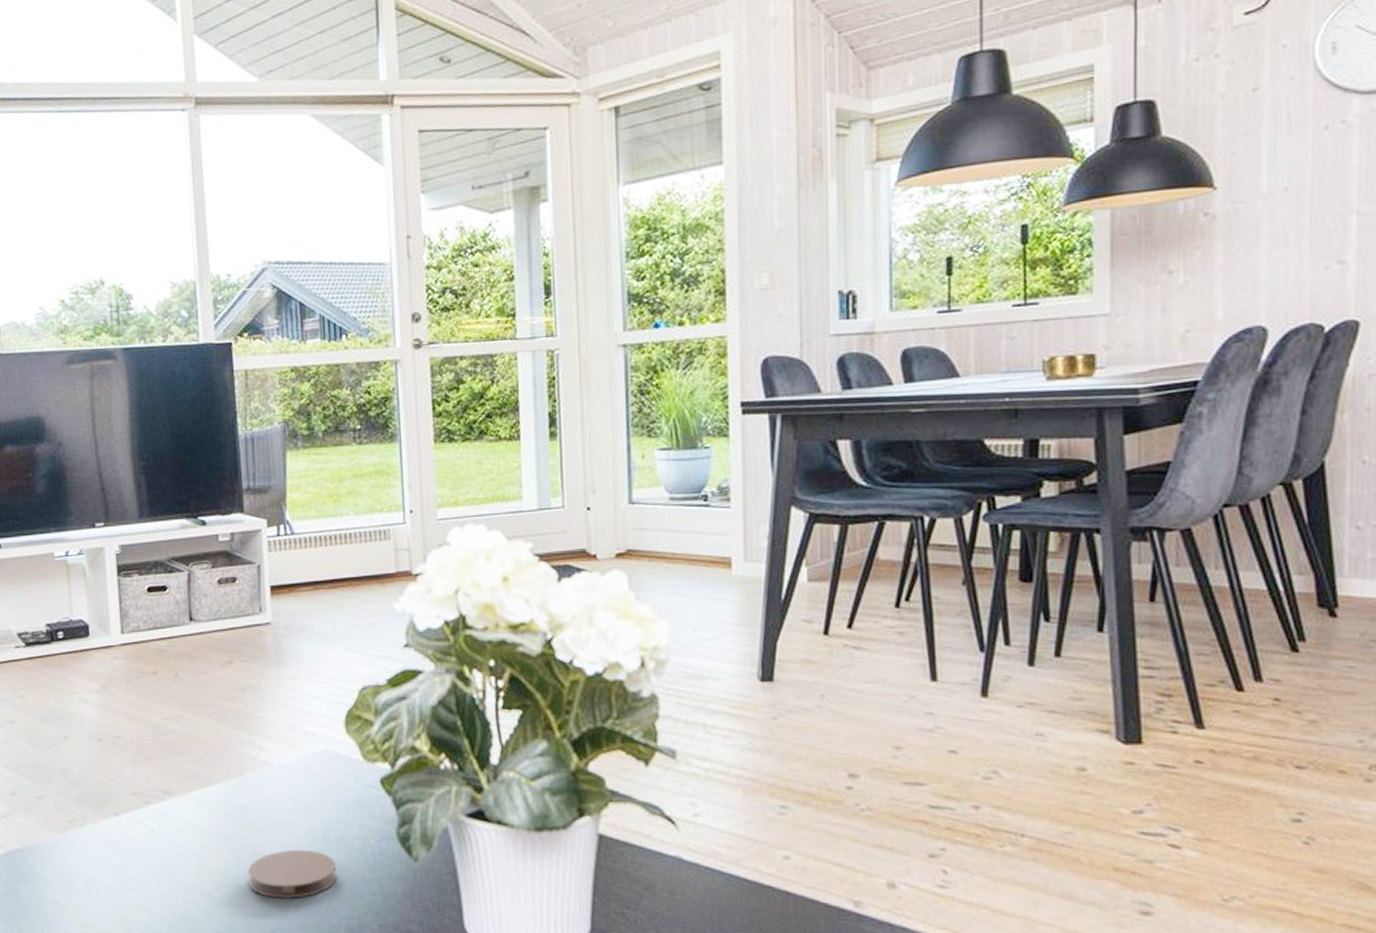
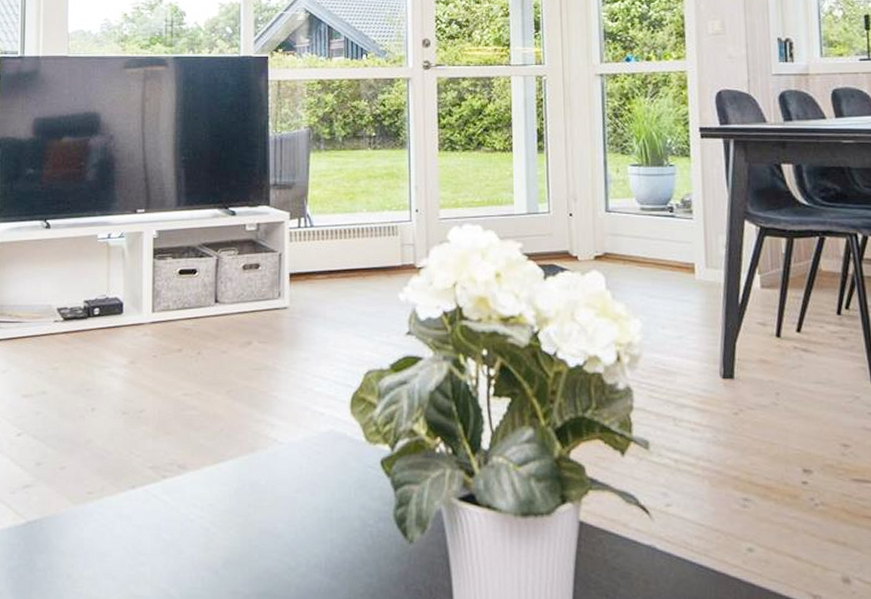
coaster: present [248,849,337,899] -> none [253,528,337,578]

